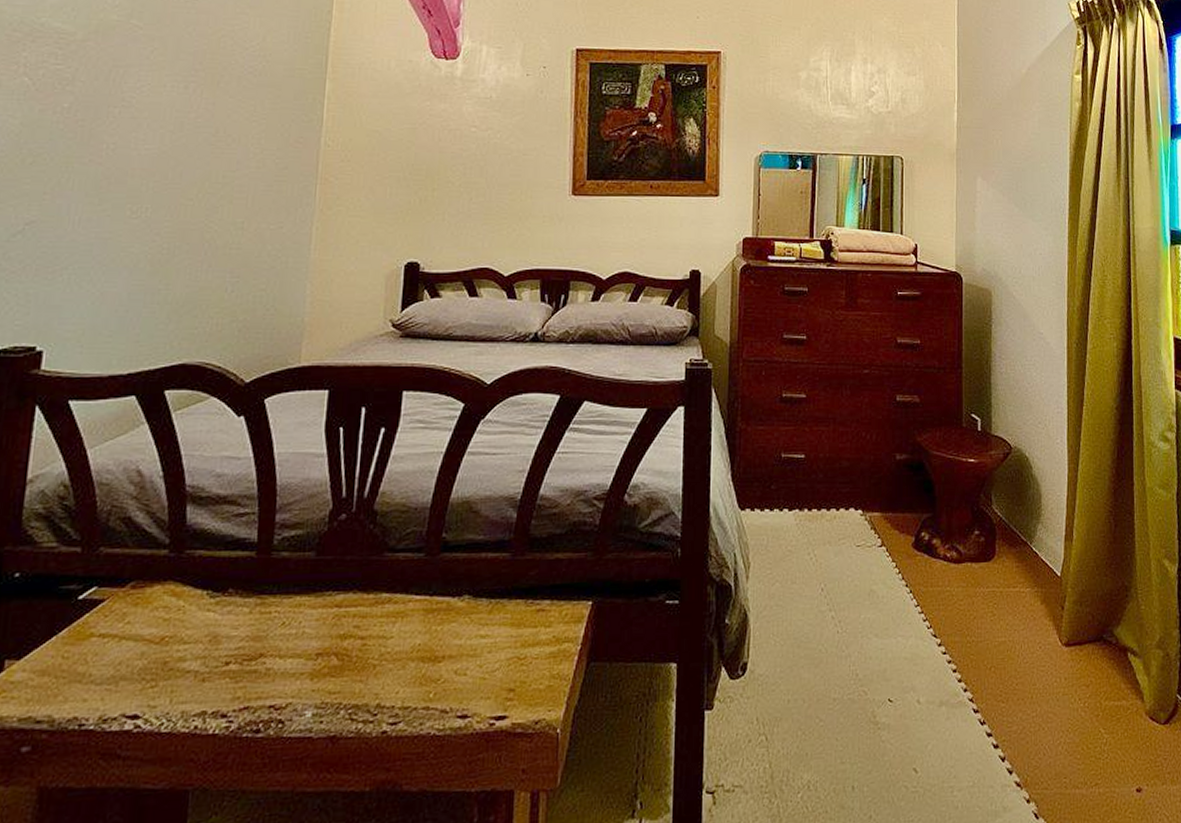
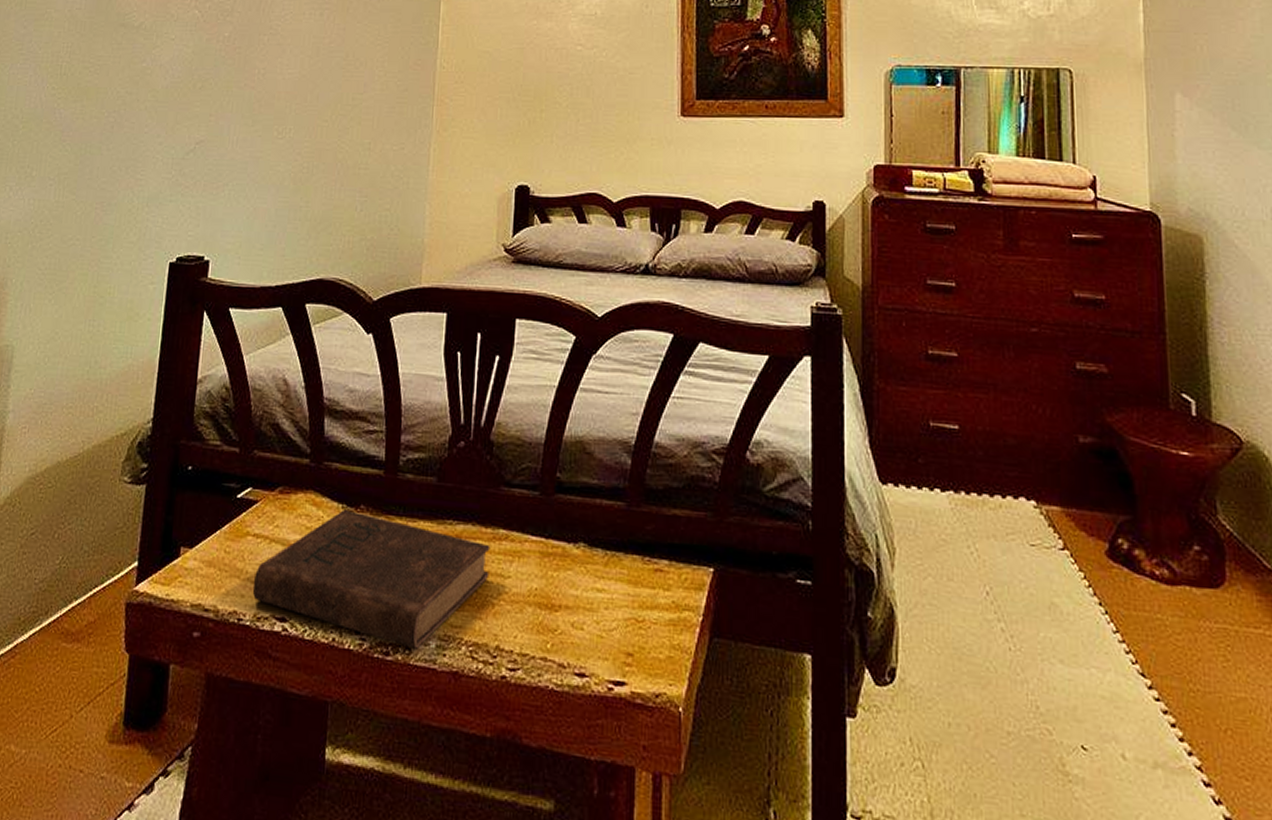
book: none [97,596,372,722] -> present [252,510,491,649]

